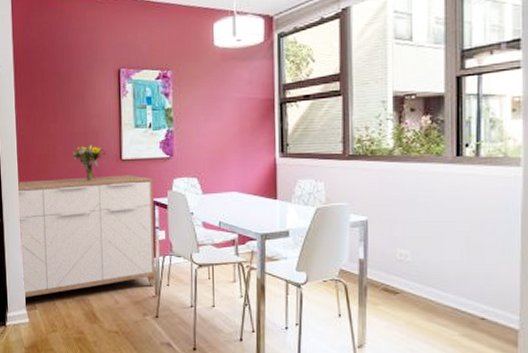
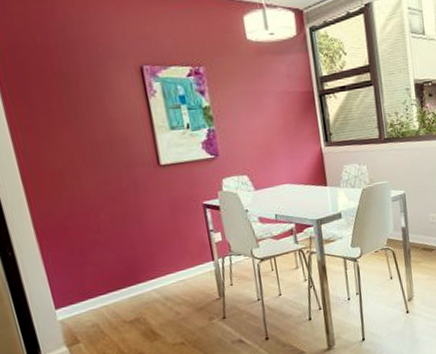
sideboard: present [18,175,156,298] -> none [28,180,219,334]
bouquet: present [72,145,106,181] -> none [96,153,141,193]

